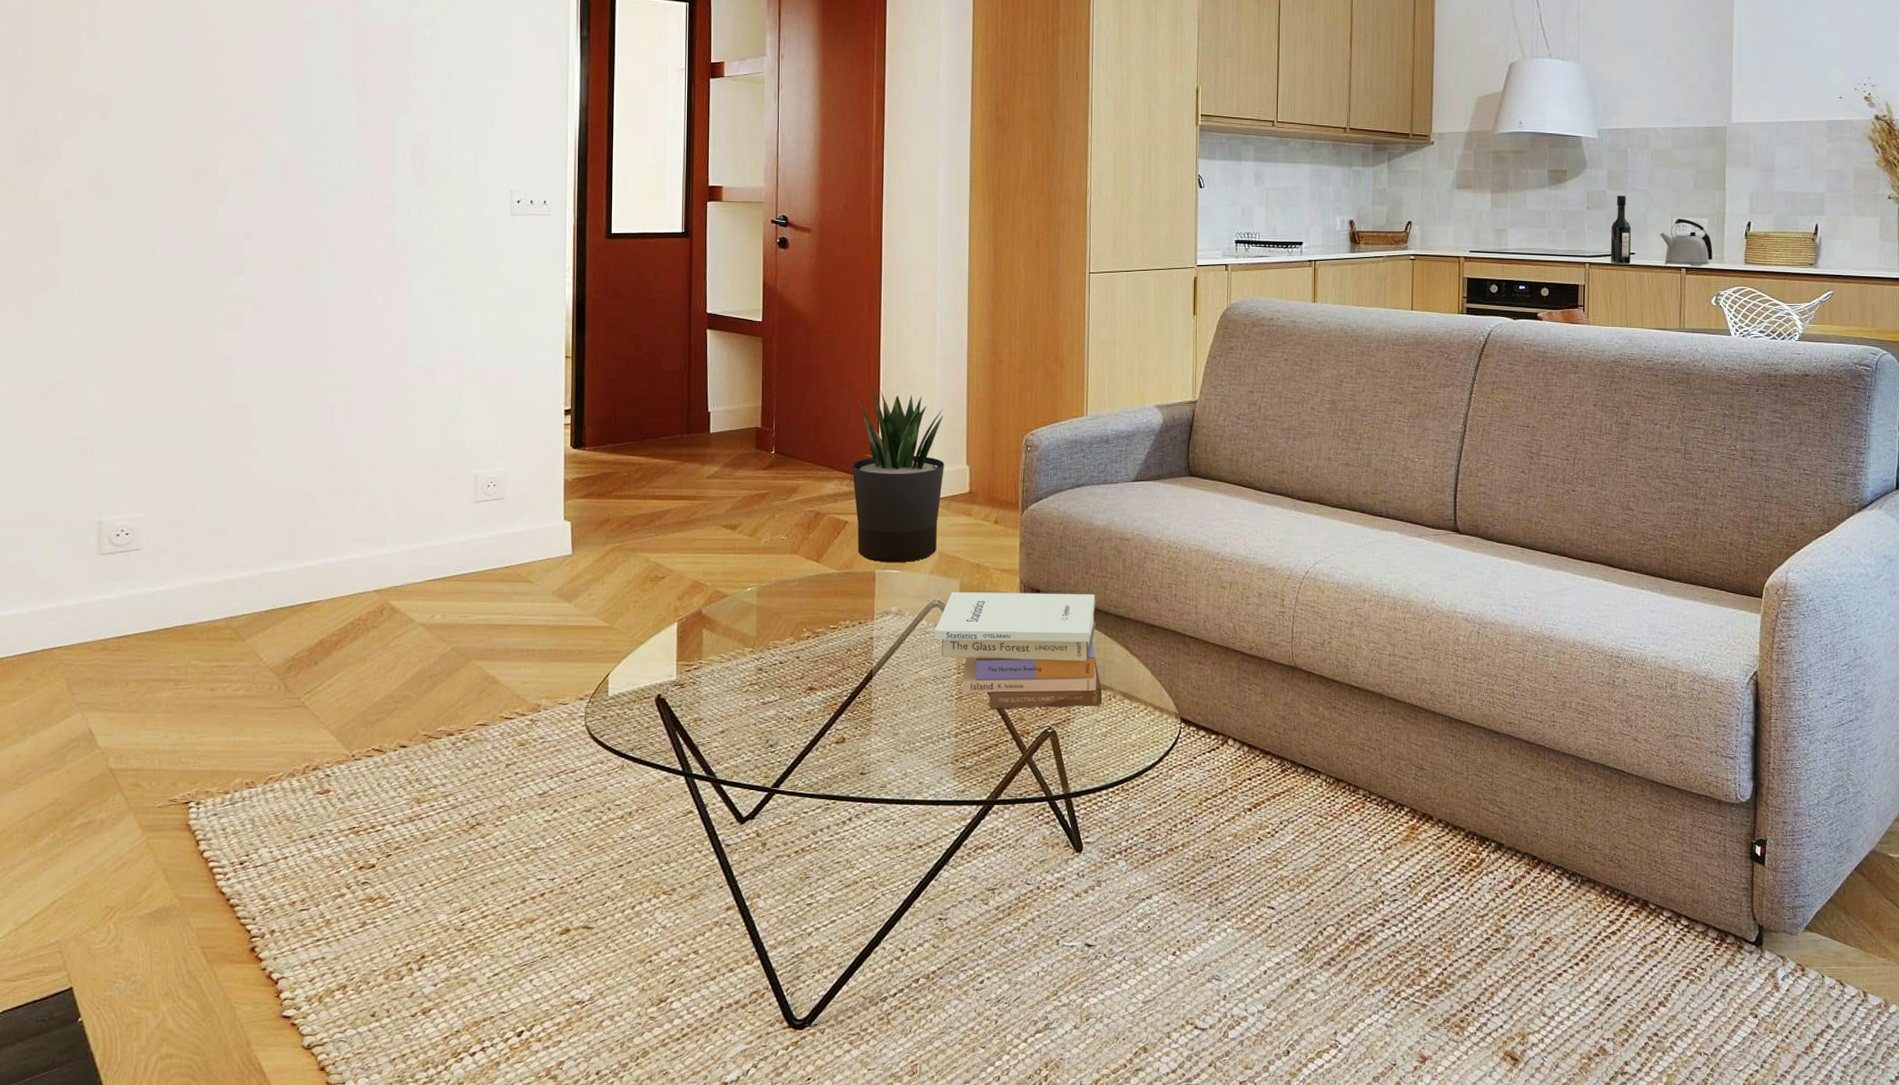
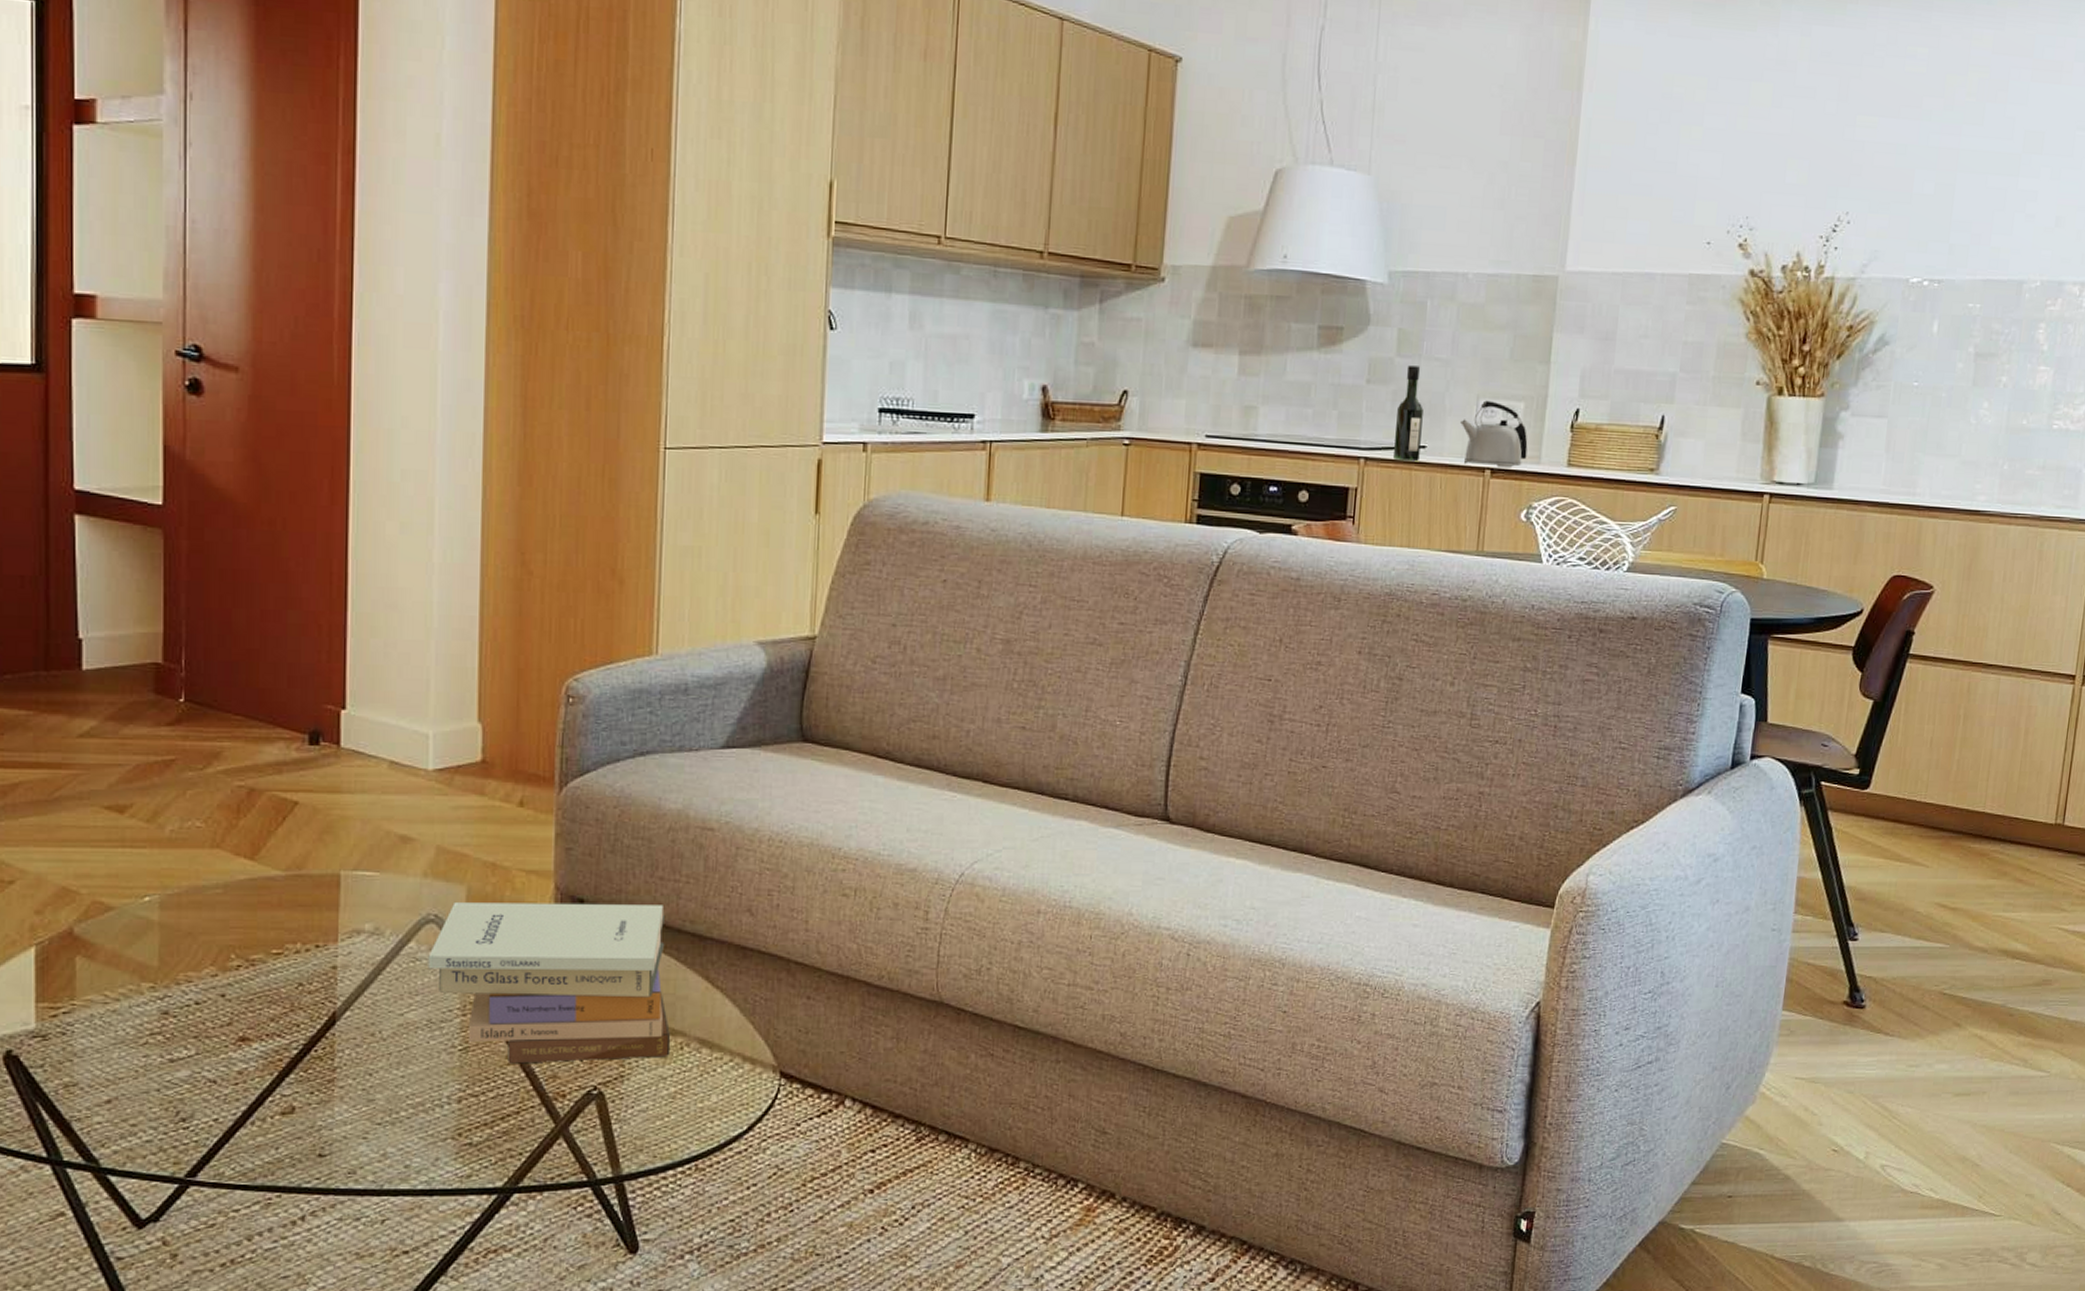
planter: present [851,381,944,563] -> none [304,598,445,861]

